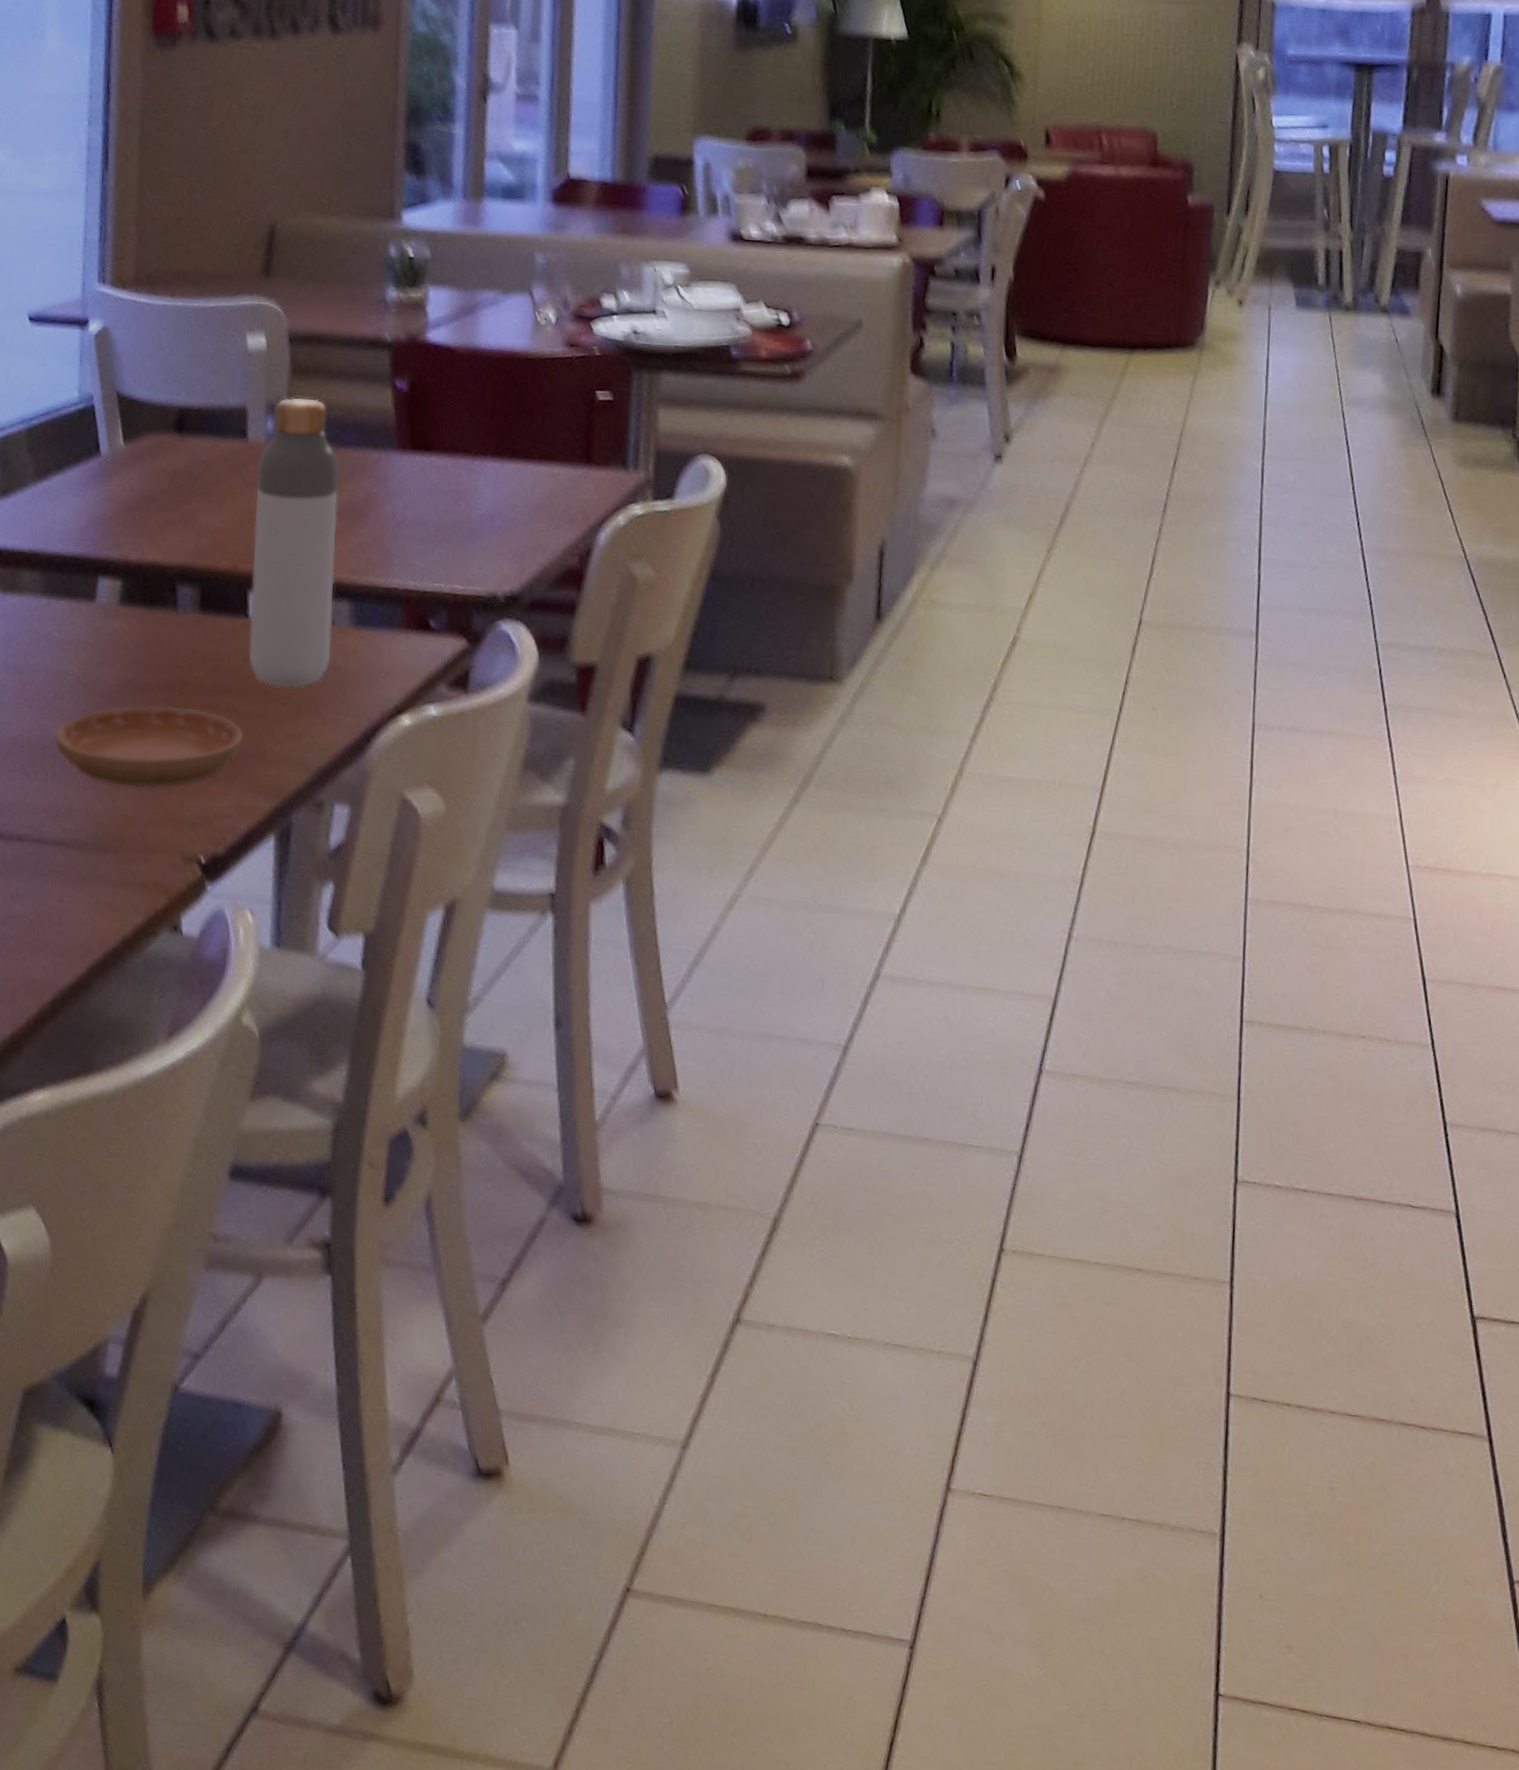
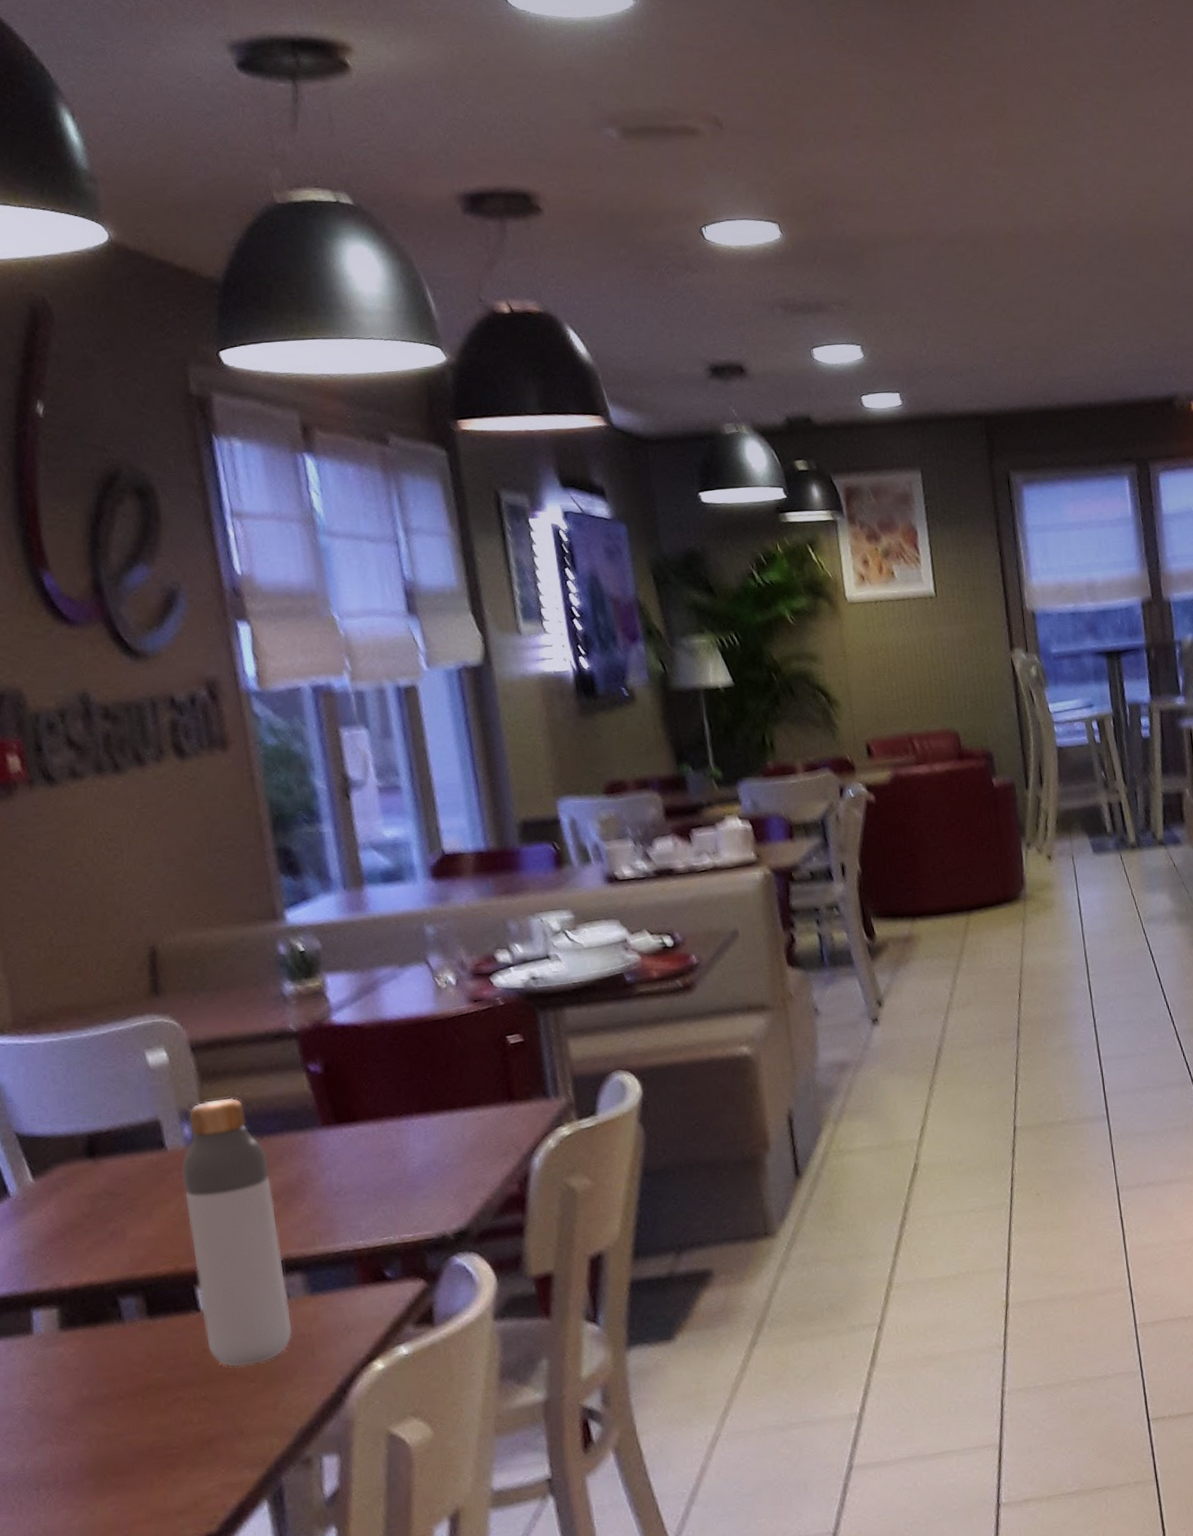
saucer: present [54,705,243,788] -> none [14,1406,218,1500]

